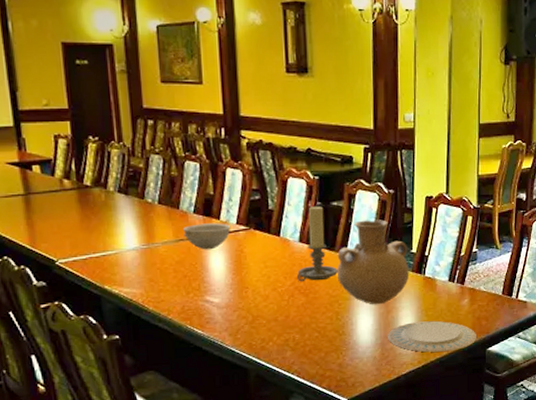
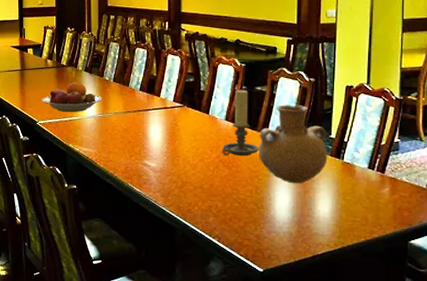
fruit bowl: none [59,206,146,246] -> present [41,81,103,112]
bowl: present [183,223,231,250] -> none [131,99,169,122]
plate: present [388,320,476,353] -> none [304,204,397,239]

